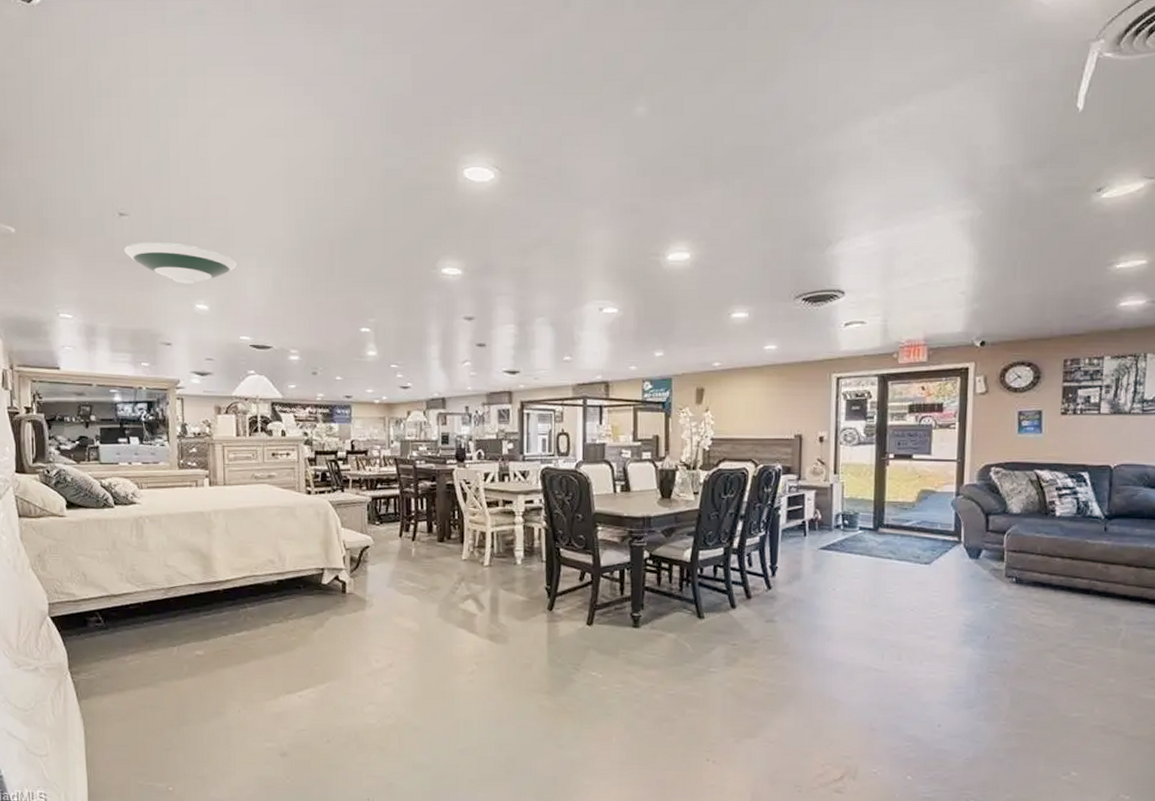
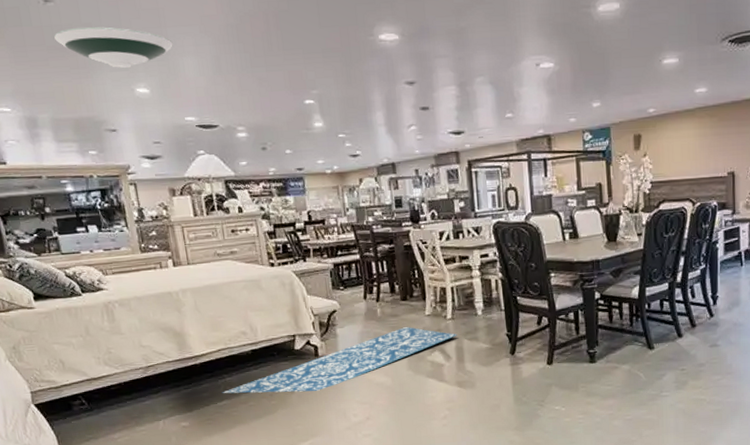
rug: none [241,570,493,630] -> present [221,327,457,394]

